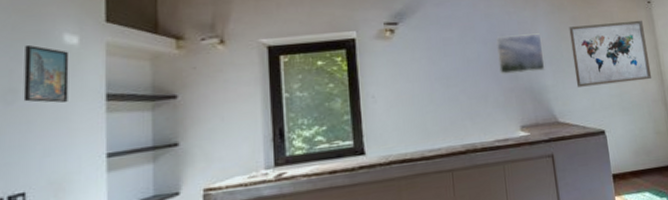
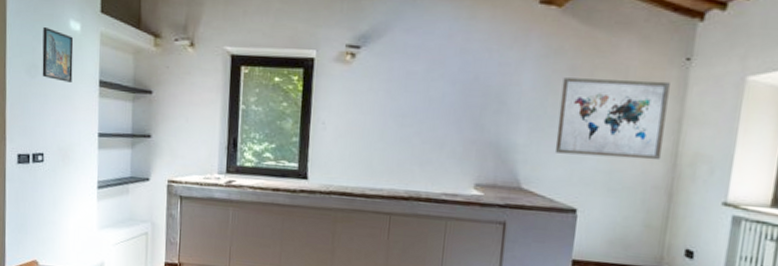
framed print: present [496,33,546,75] -> none [462,77,525,127]

